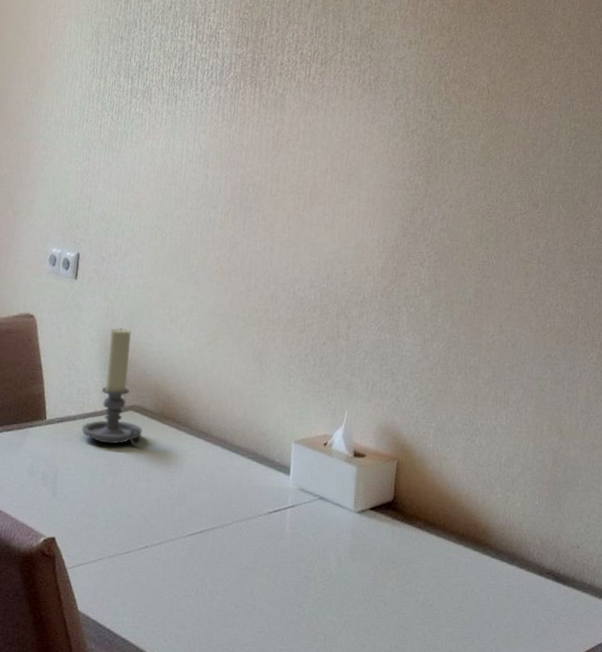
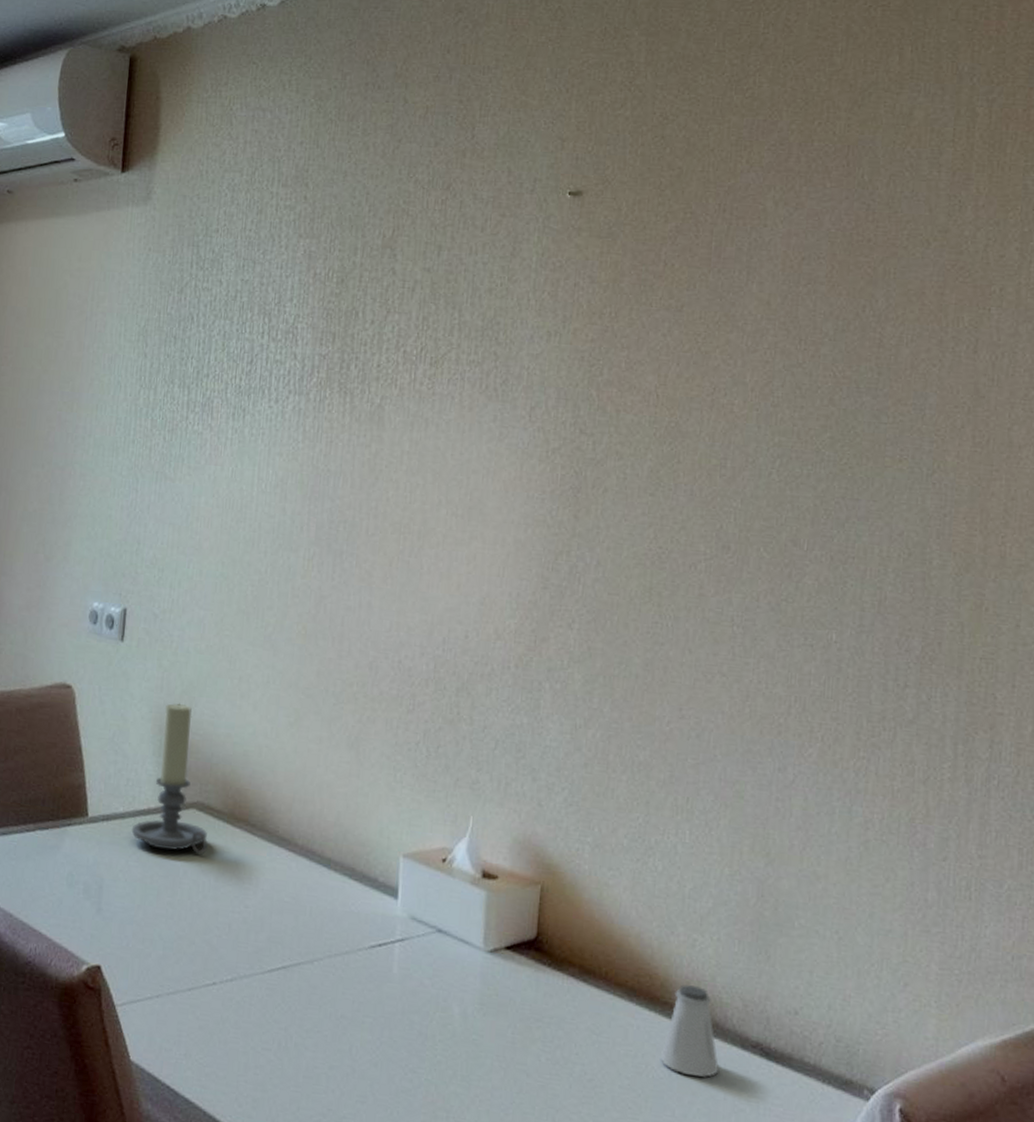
saltshaker: none [482,530,524,598] -> present [661,984,720,1077]

